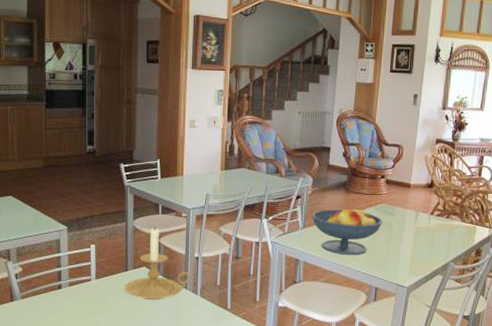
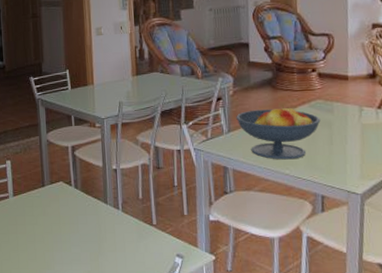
candle holder: present [124,226,191,300] -> none [42,138,110,217]

